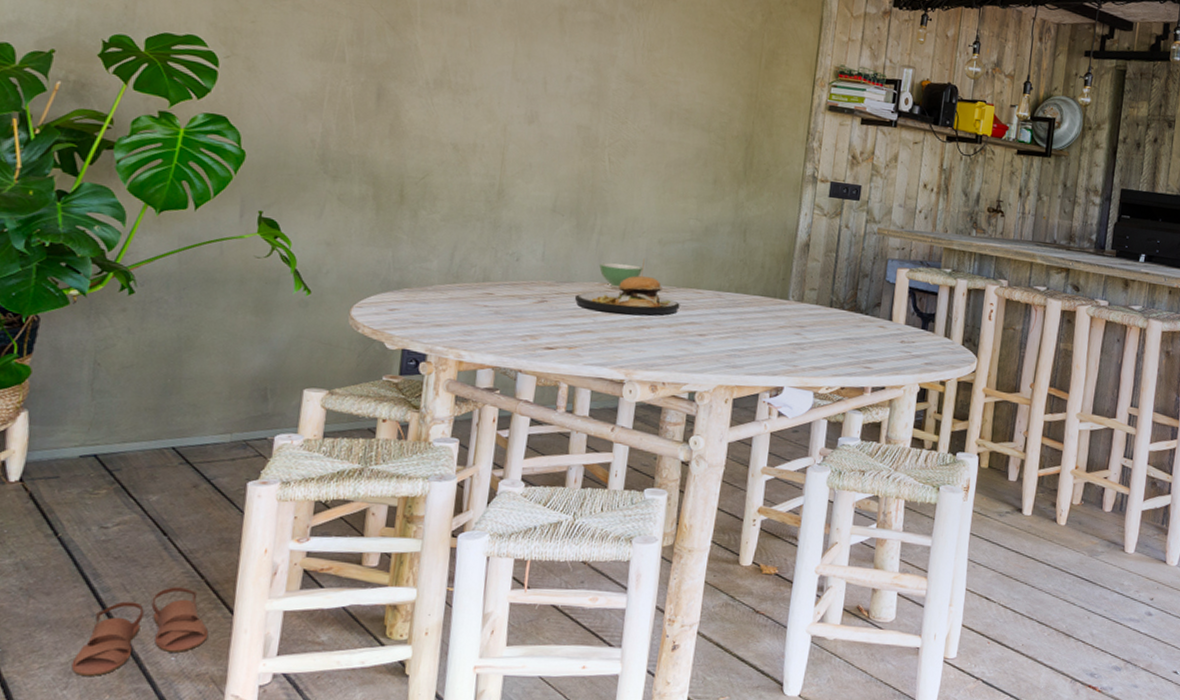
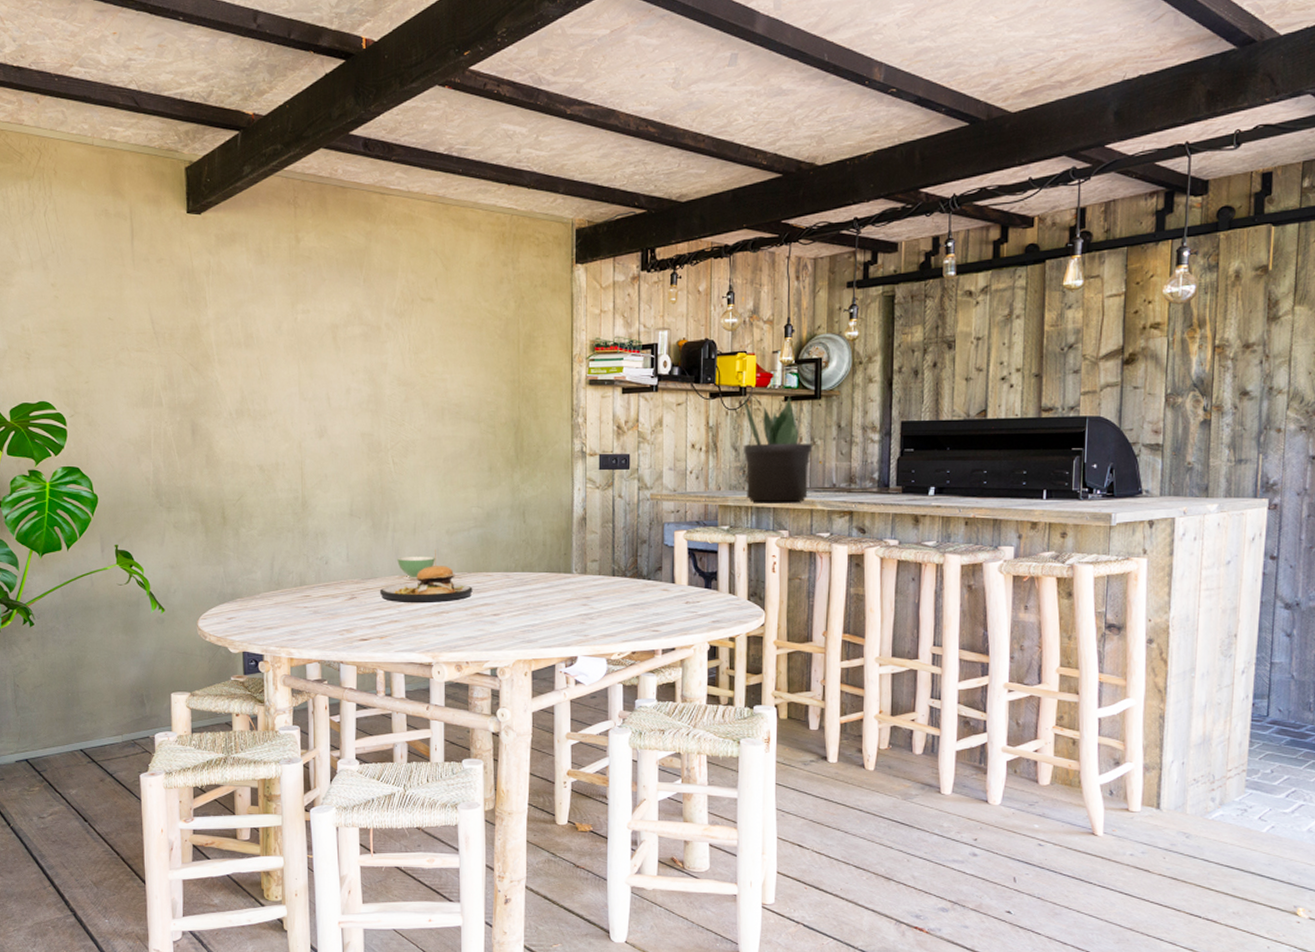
sandal: present [71,586,209,676] -> none [36,863,130,936]
planter: none [972,143,1039,254] -> present [742,395,813,503]

